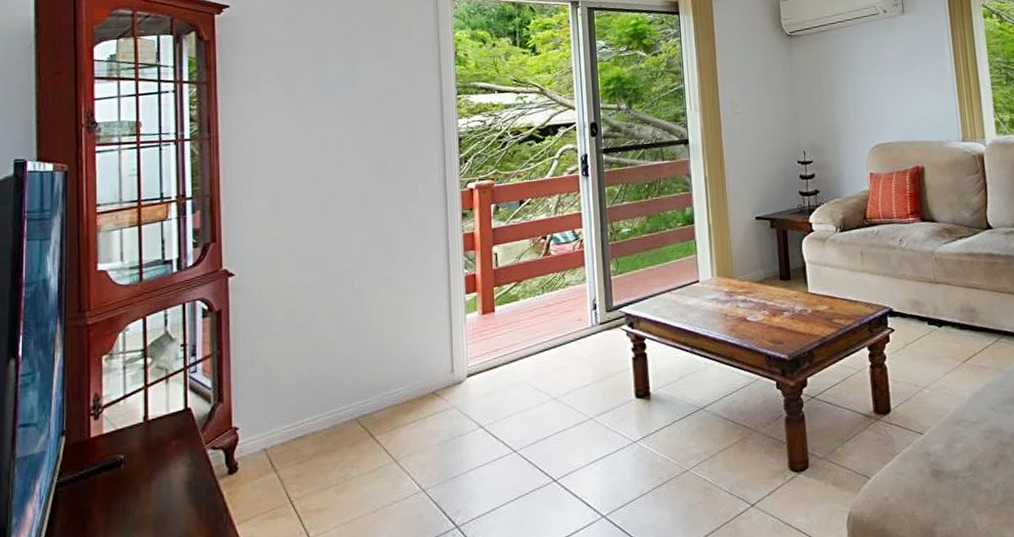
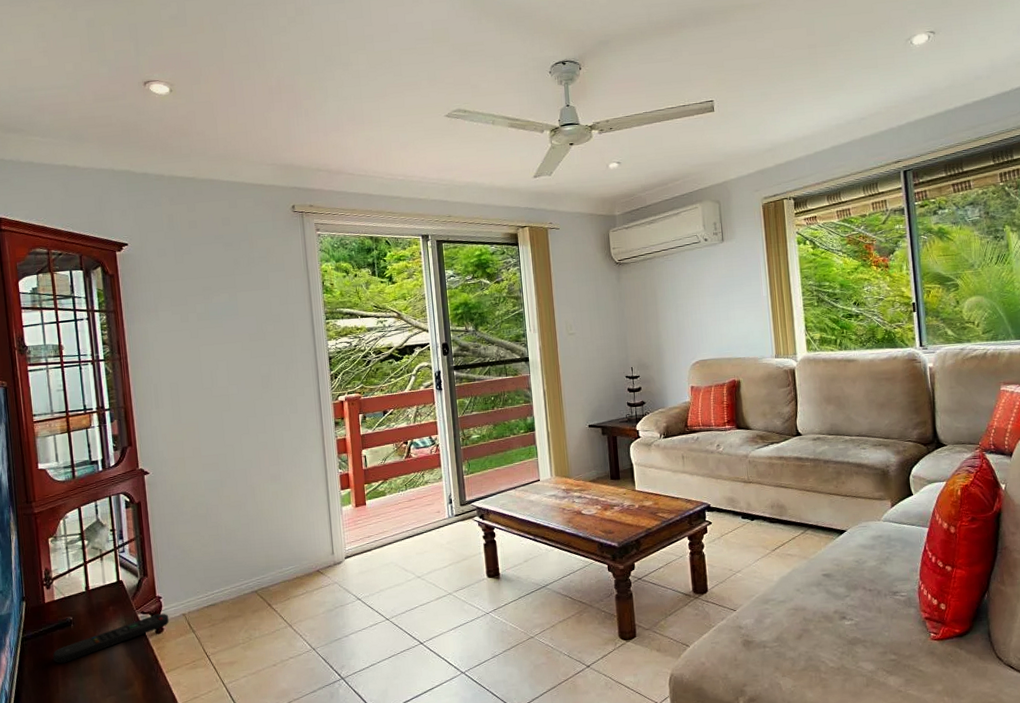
remote control: none [95,448,246,516] -> present [53,613,170,664]

